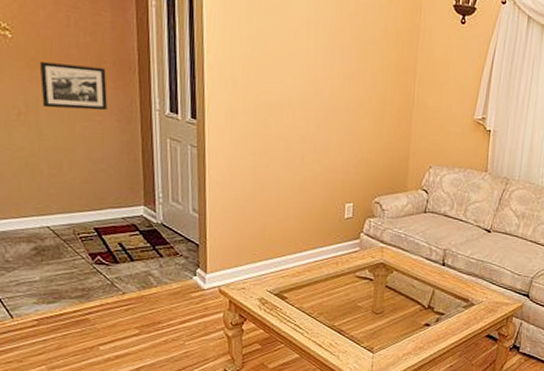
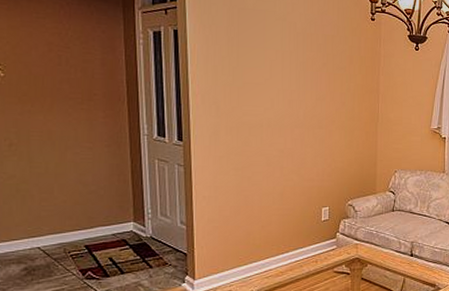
picture frame: present [39,62,107,111] -> none [31,97,98,138]

